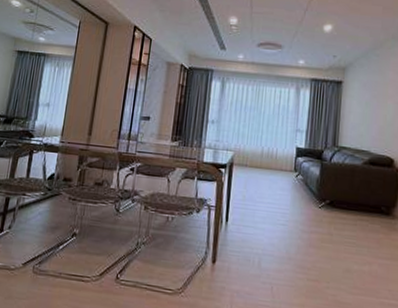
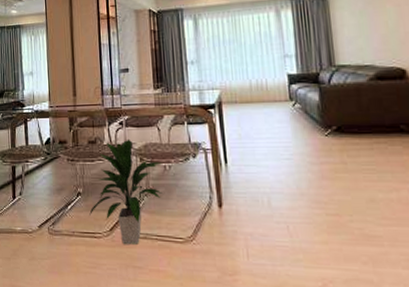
indoor plant: none [81,185,167,292] -> present [89,139,163,245]

